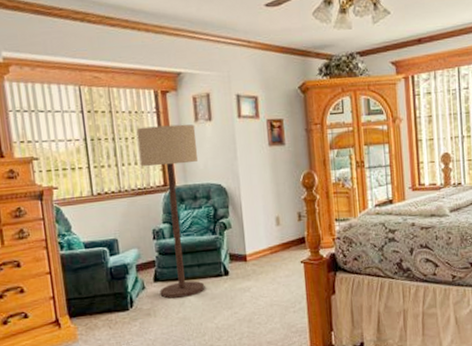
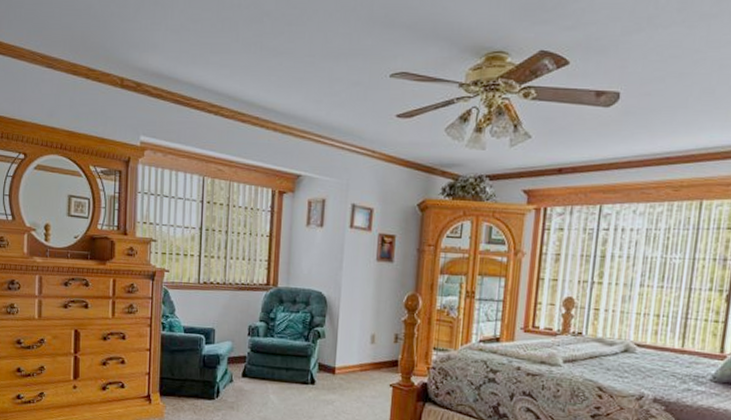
floor lamp: present [136,124,205,299] -> none [245,224,306,398]

